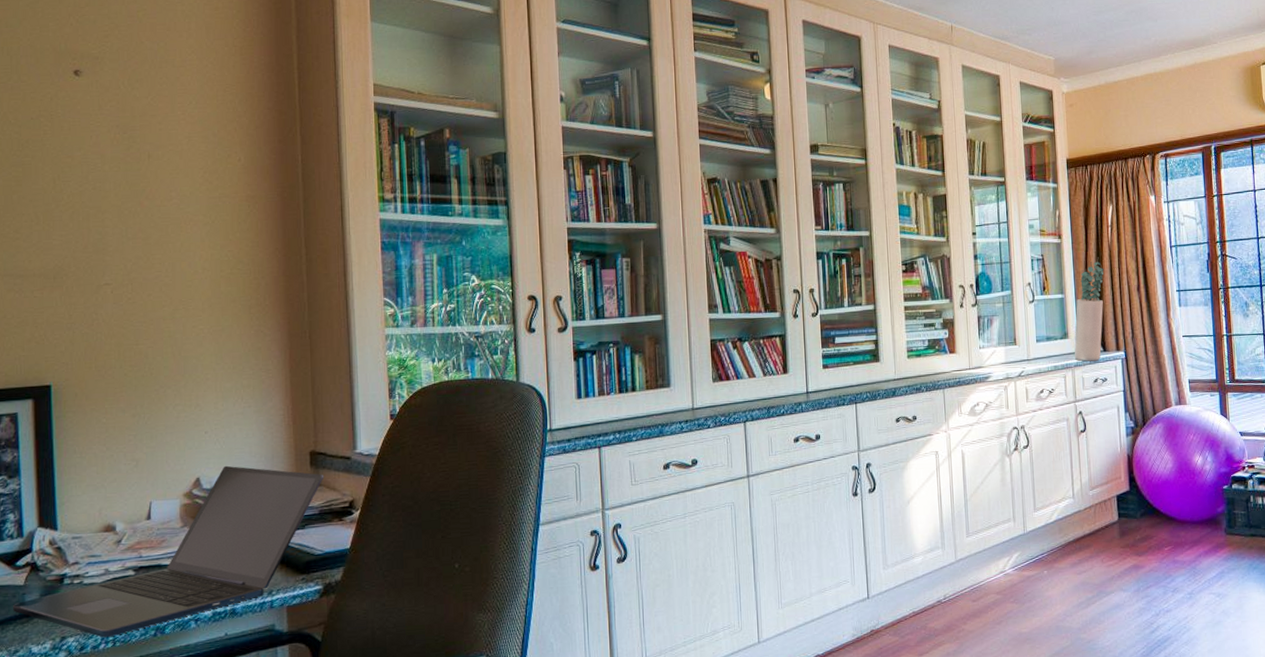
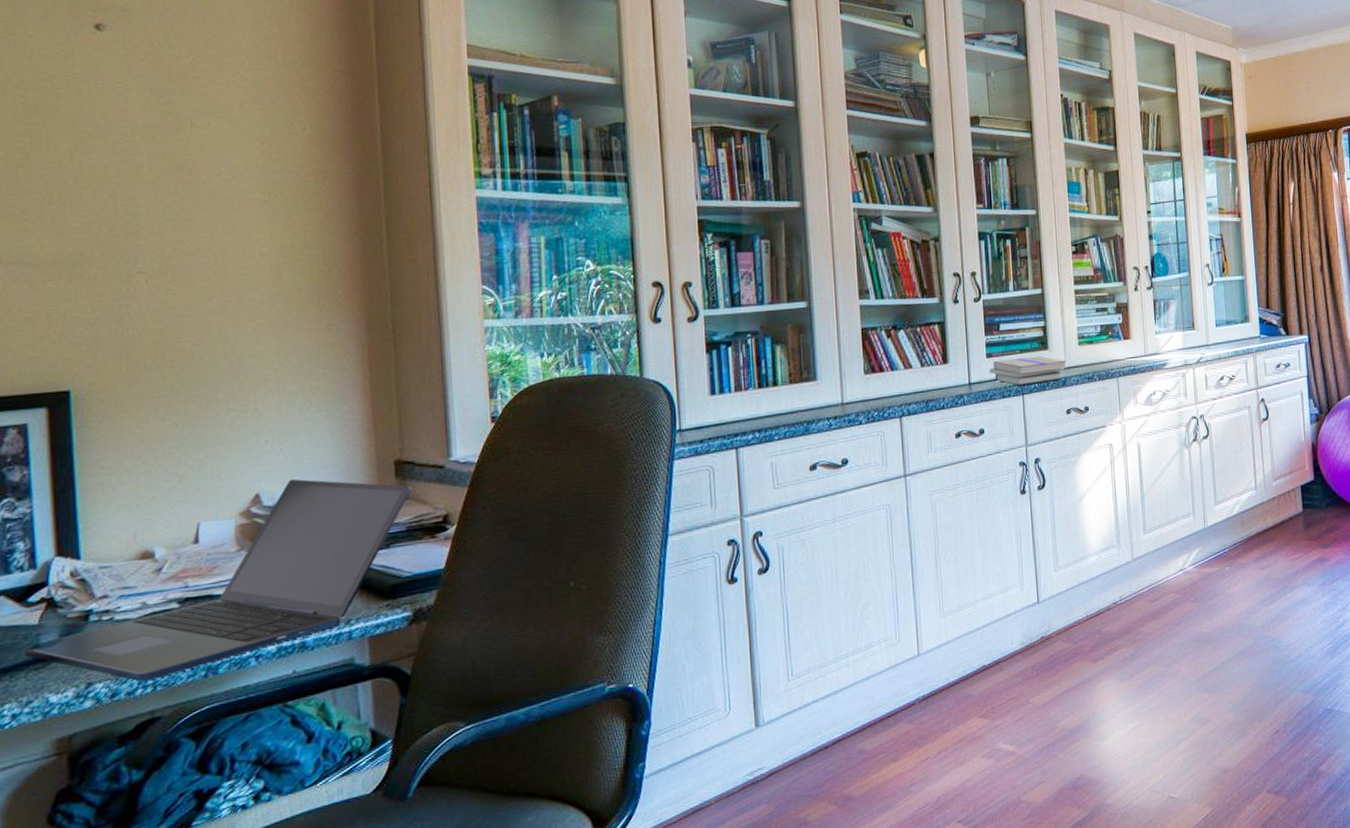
books: none [825,367,896,396] -> present [989,356,1066,386]
vase: present [1074,257,1104,362] -> none [1255,236,1286,346]

